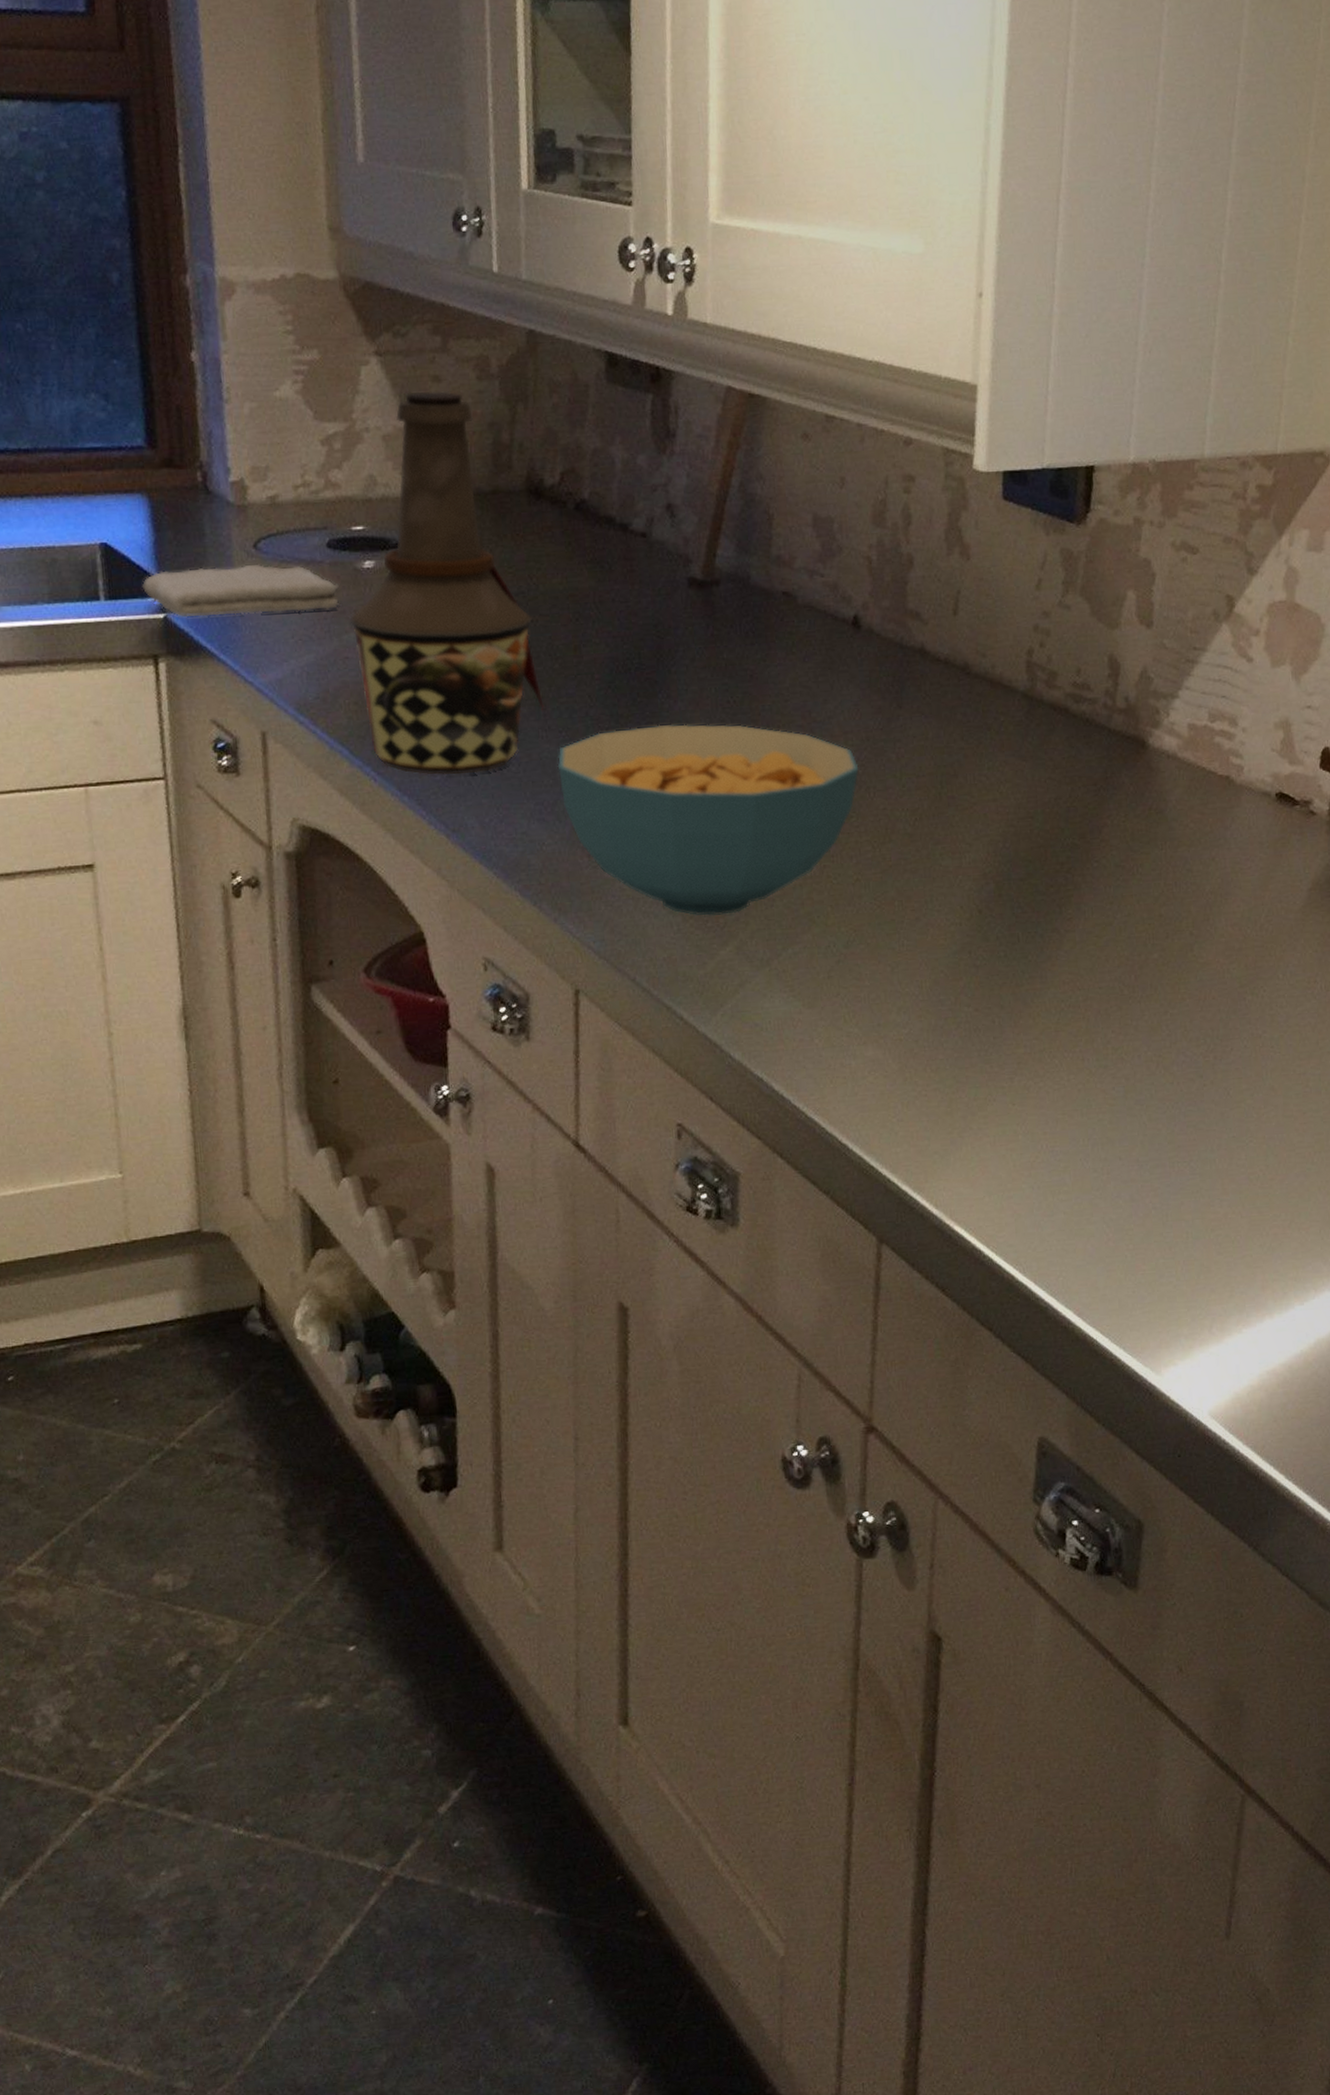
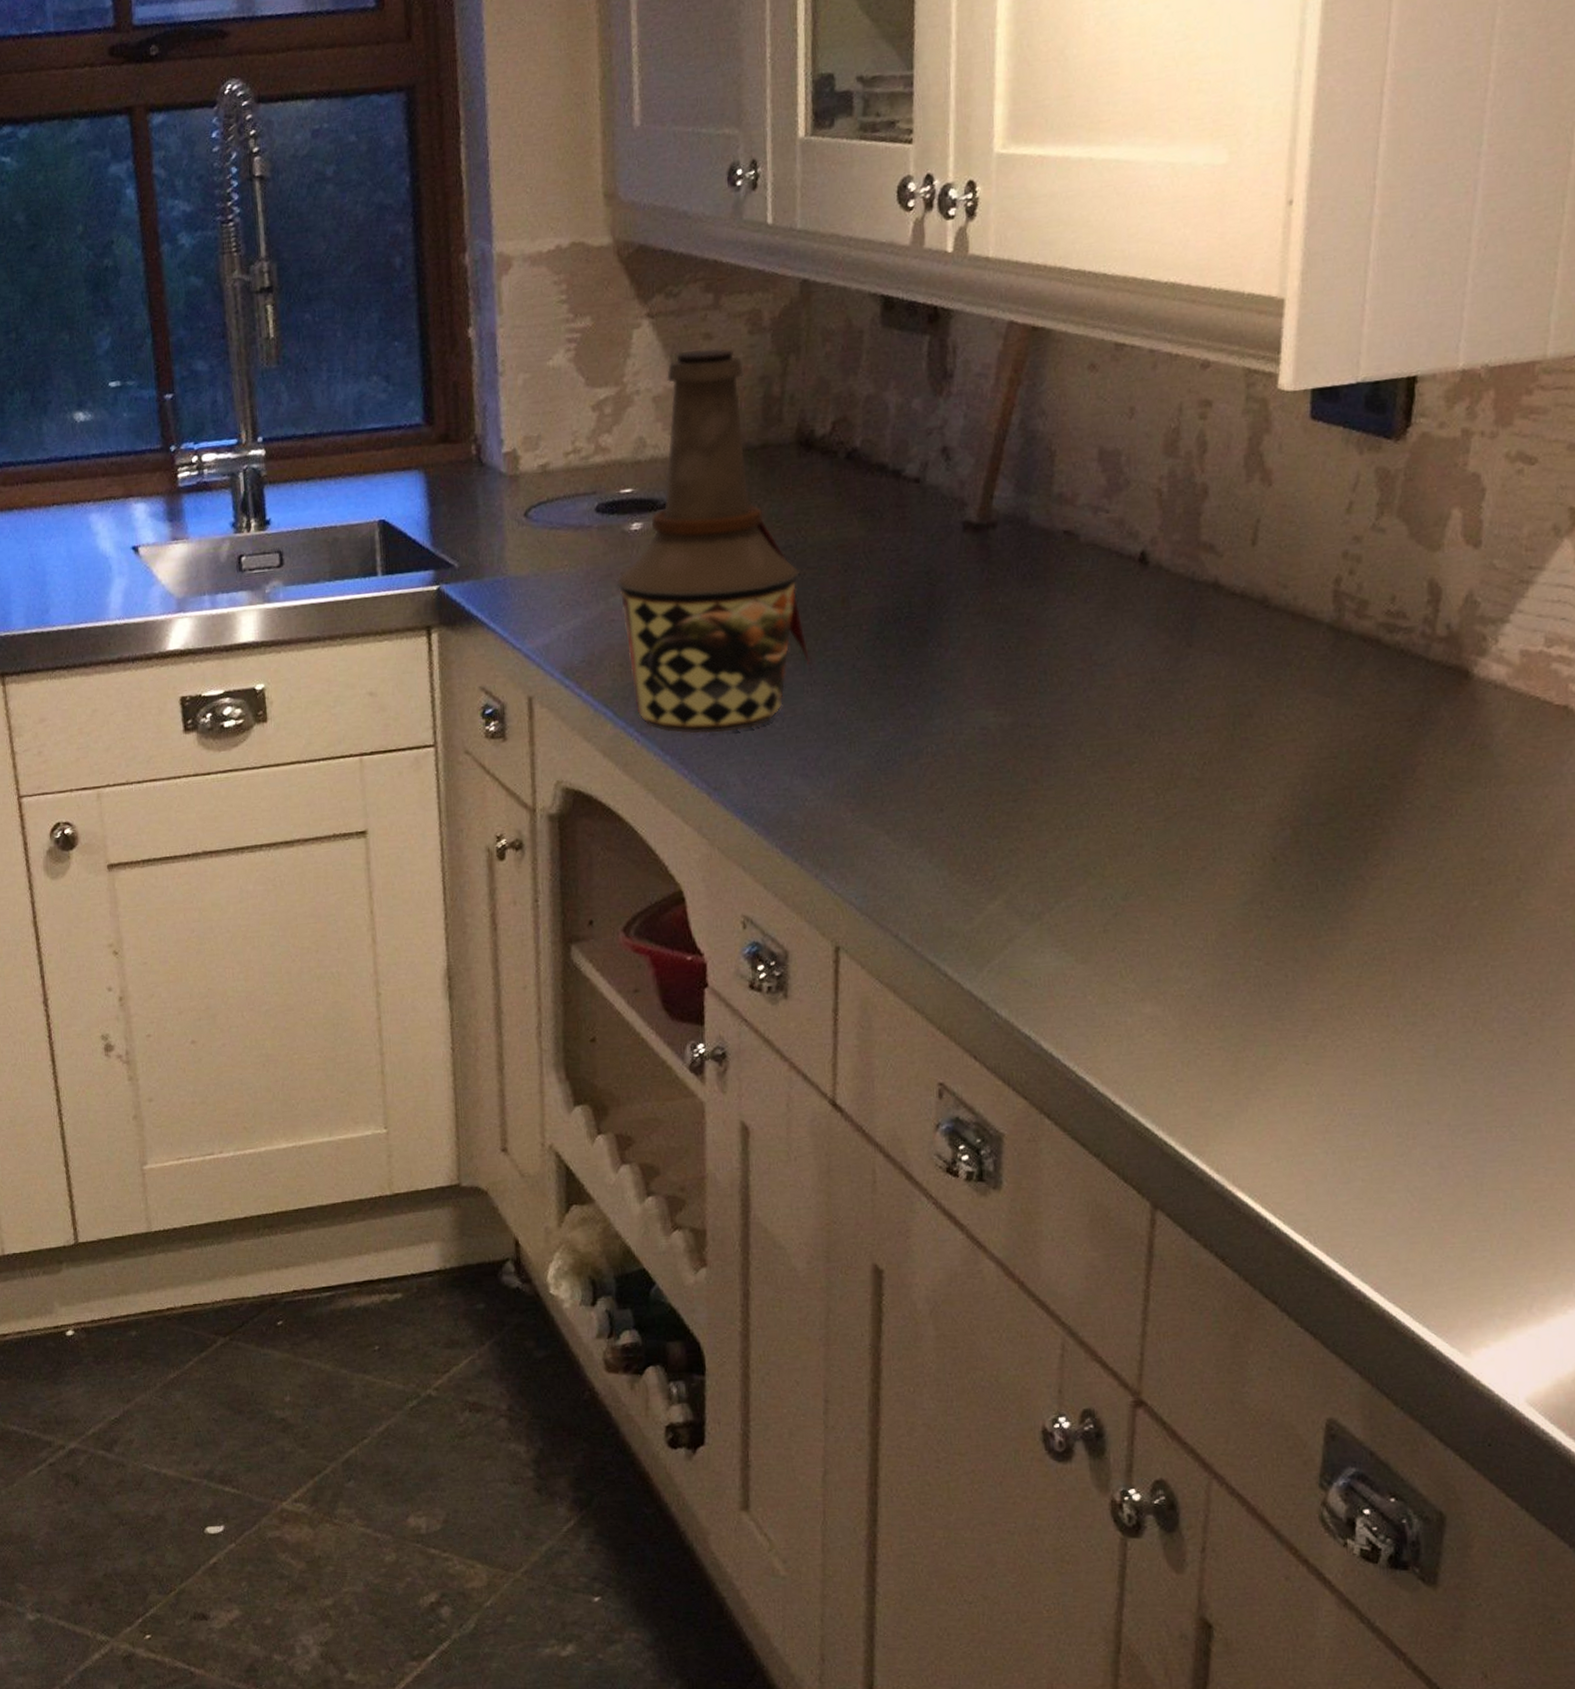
washcloth: present [141,563,339,618] -> none [417,532,607,588]
cereal bowl: present [557,724,859,917] -> none [822,670,1143,870]

